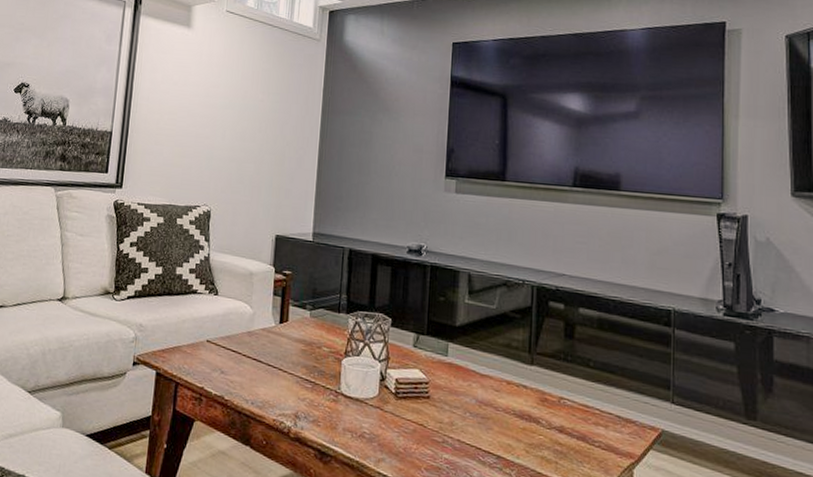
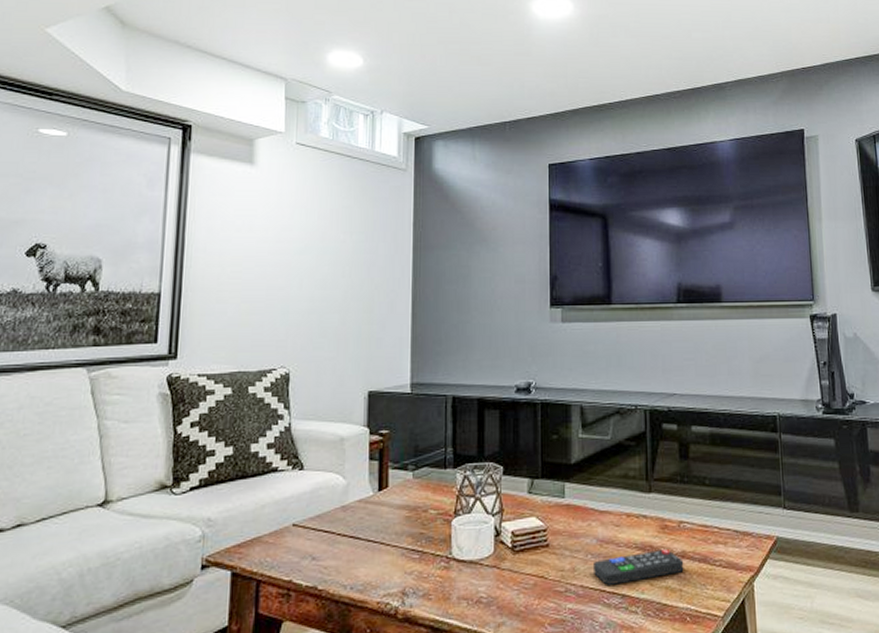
remote control: none [470,419,562,446] -> present [592,549,684,585]

